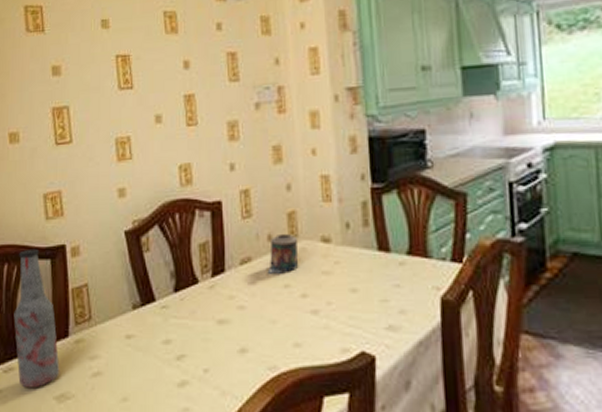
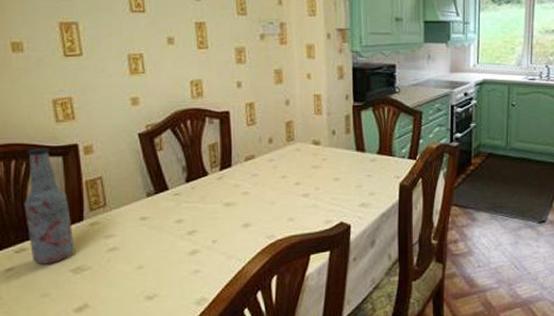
candle: present [267,234,298,274] -> none [268,138,293,168]

